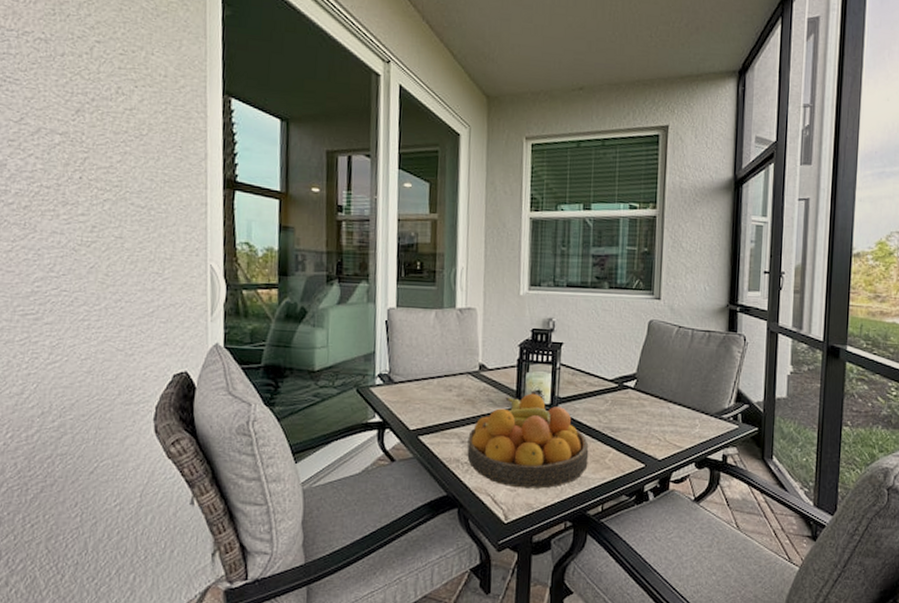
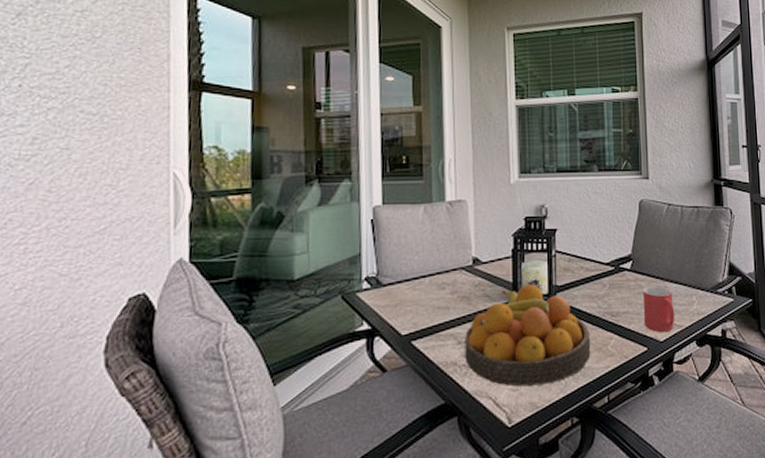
mug: none [643,406,676,452] -> present [642,286,675,333]

